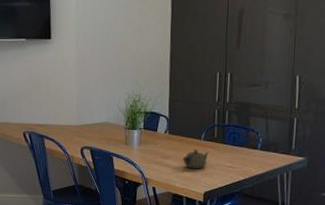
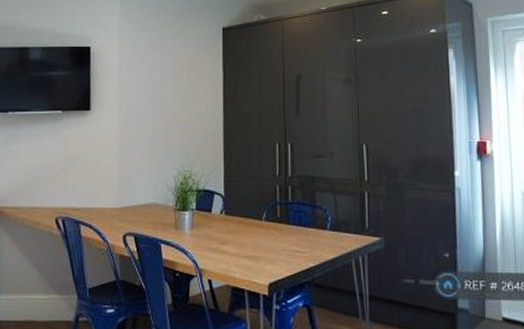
teapot: present [182,149,209,169] -> none [241,231,272,256]

